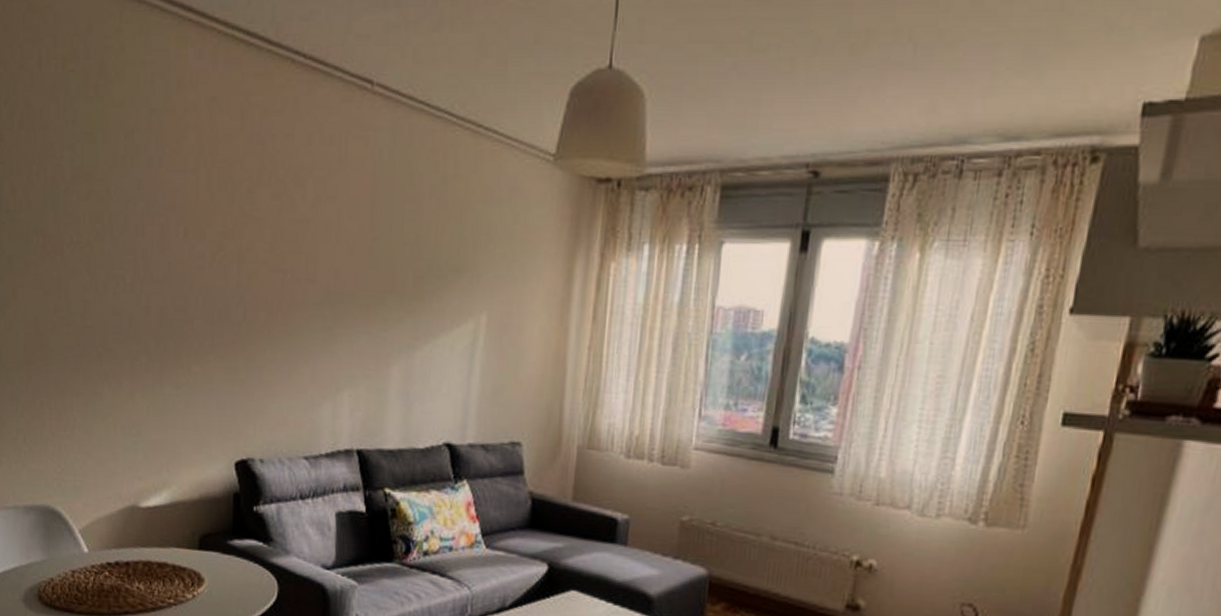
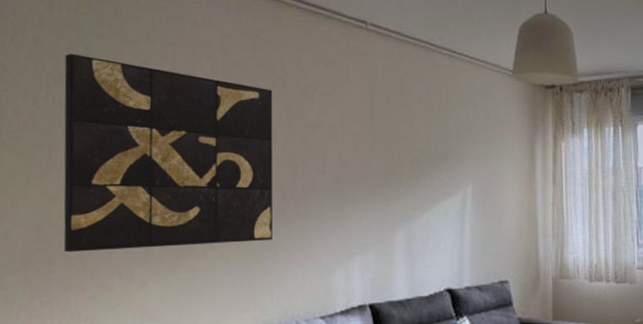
wall art: none [54,121,262,360] -> present [63,54,273,253]

